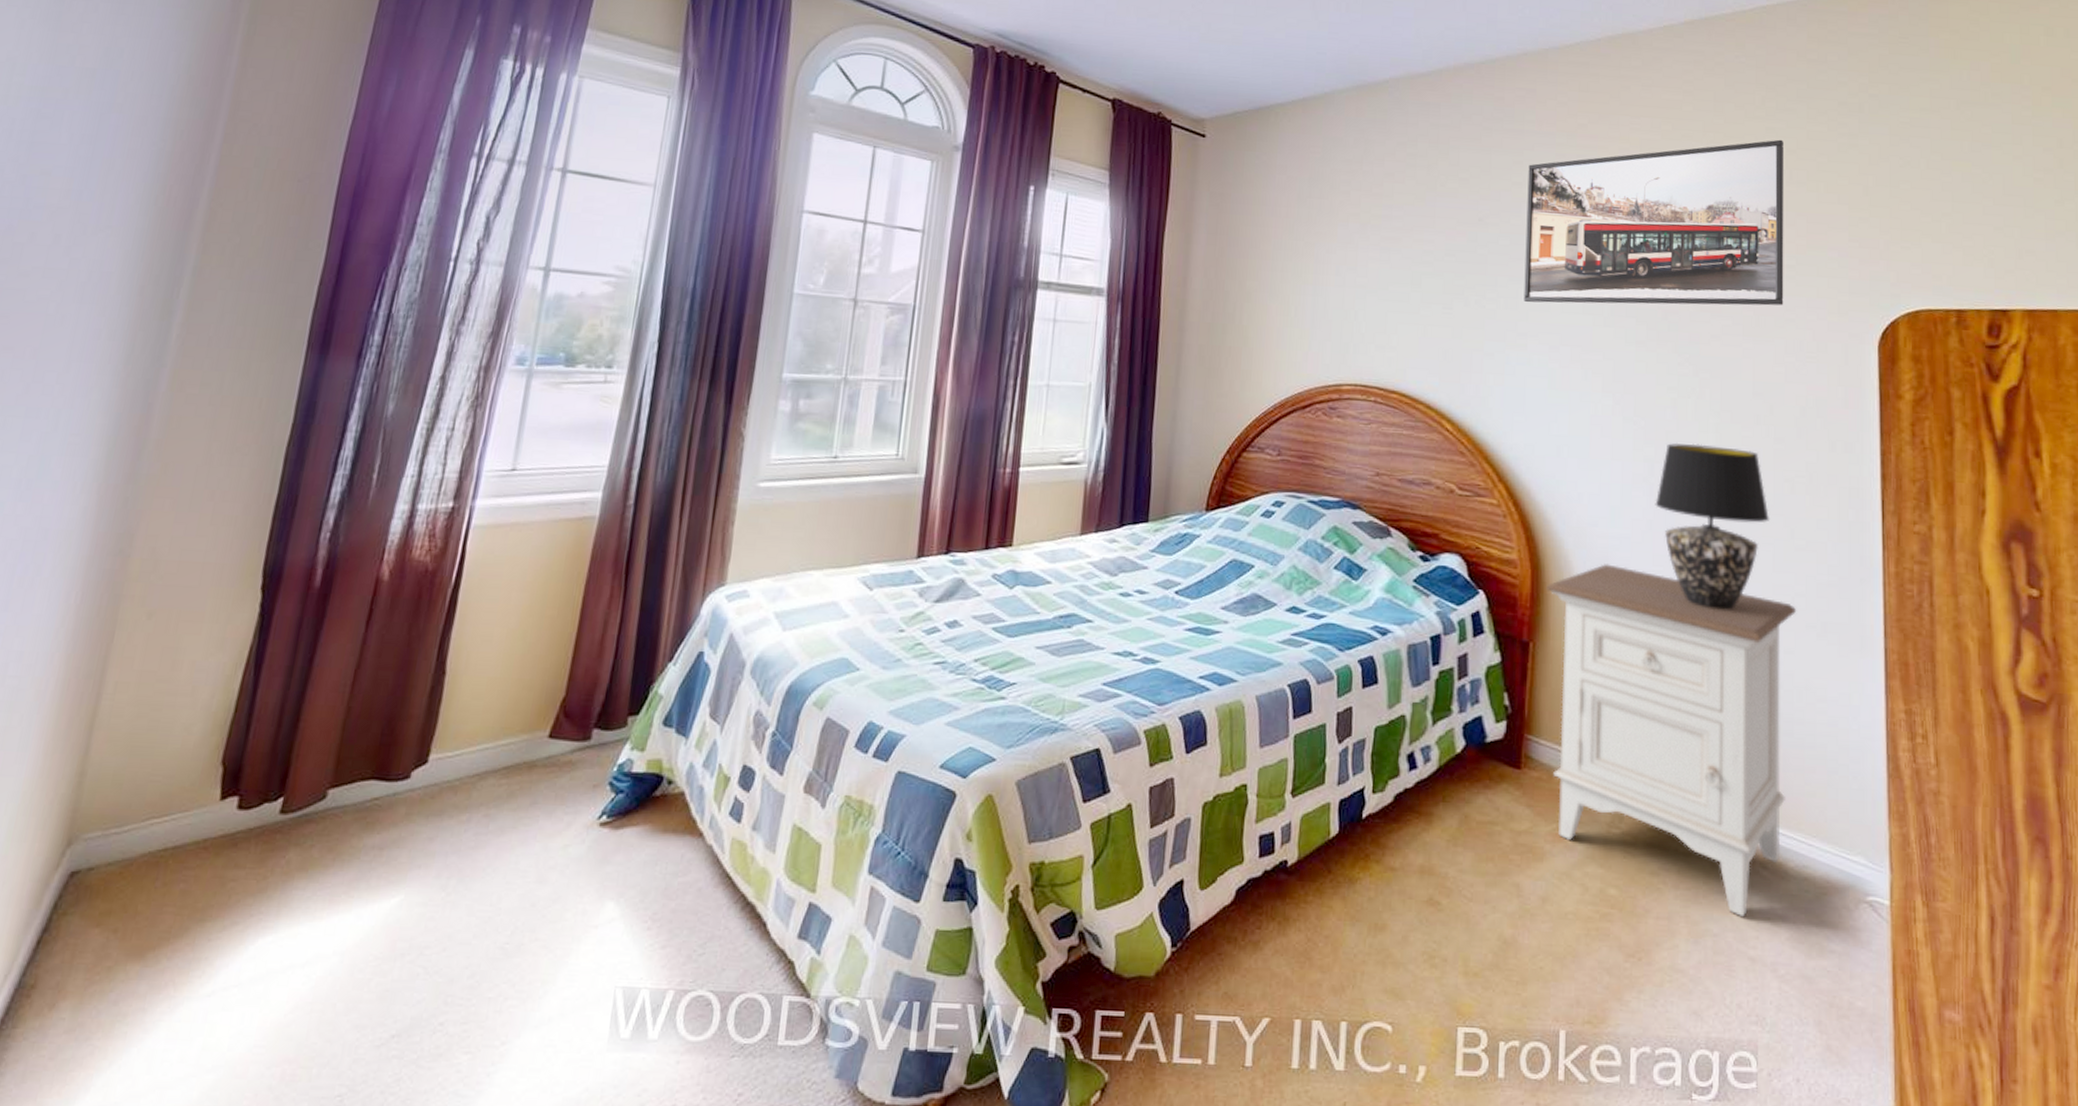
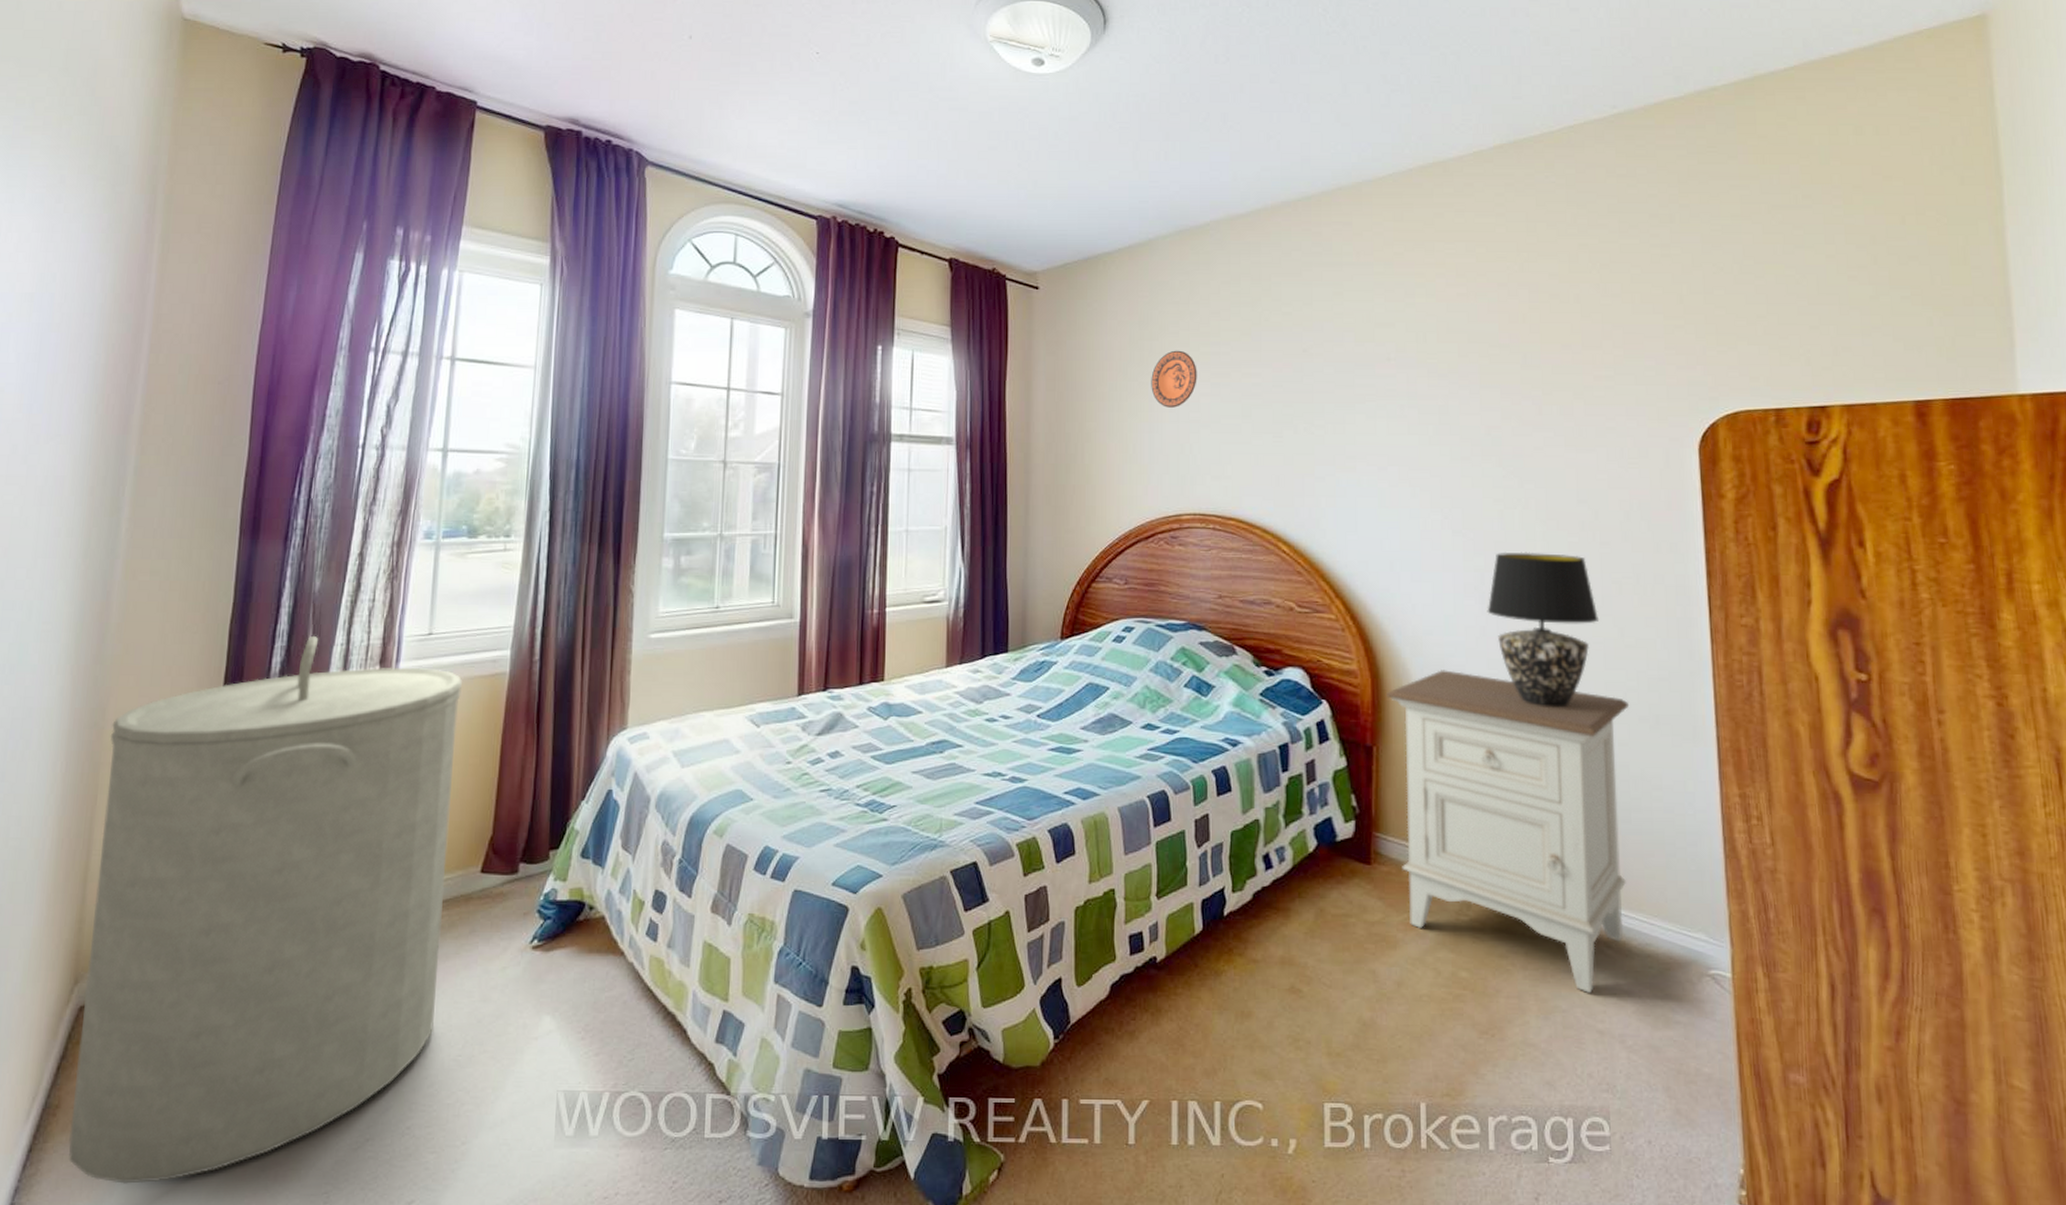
laundry hamper: none [40,464,545,1079] -> present [69,635,462,1184]
decorative plate: none [1317,210,1367,271] -> present [1151,350,1197,408]
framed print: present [1524,139,1785,306] -> none [1348,254,1604,427]

